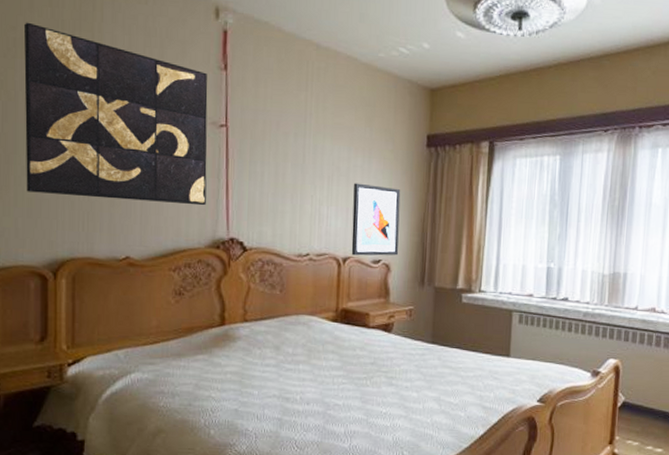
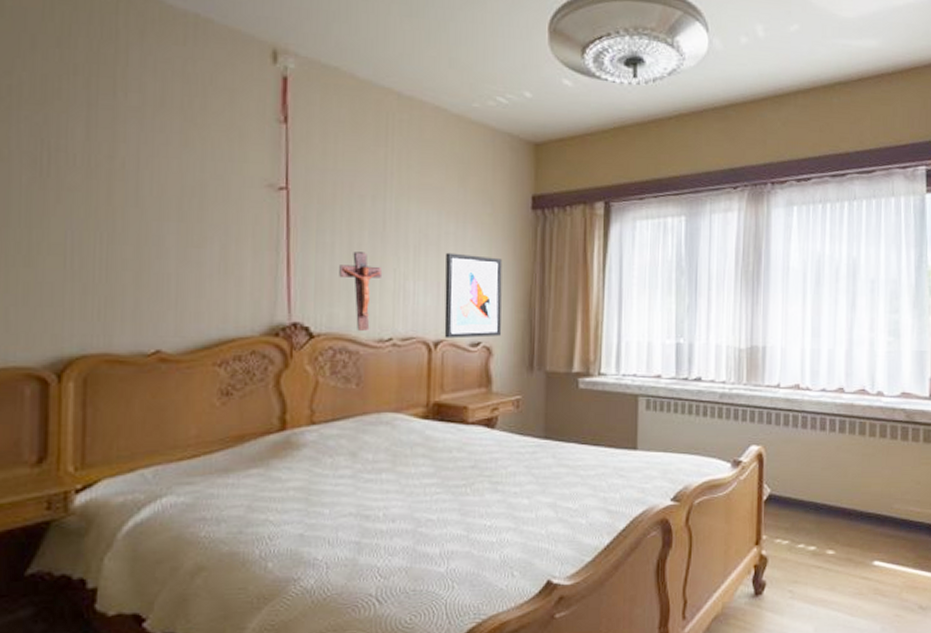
wall art: present [24,22,208,206] -> none [21,66,263,285]
crucifix: none [267,180,302,248] -> present [339,252,383,332]

